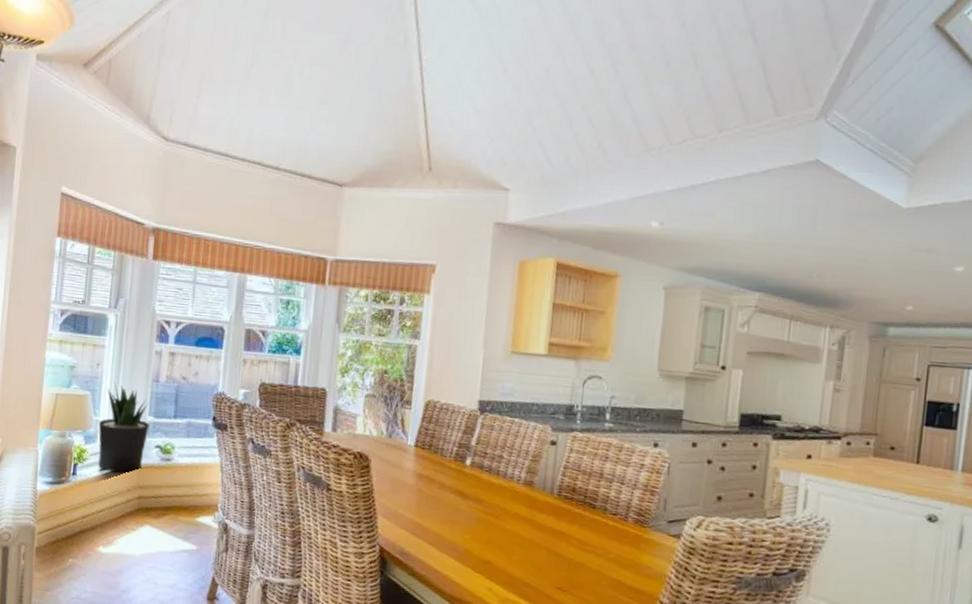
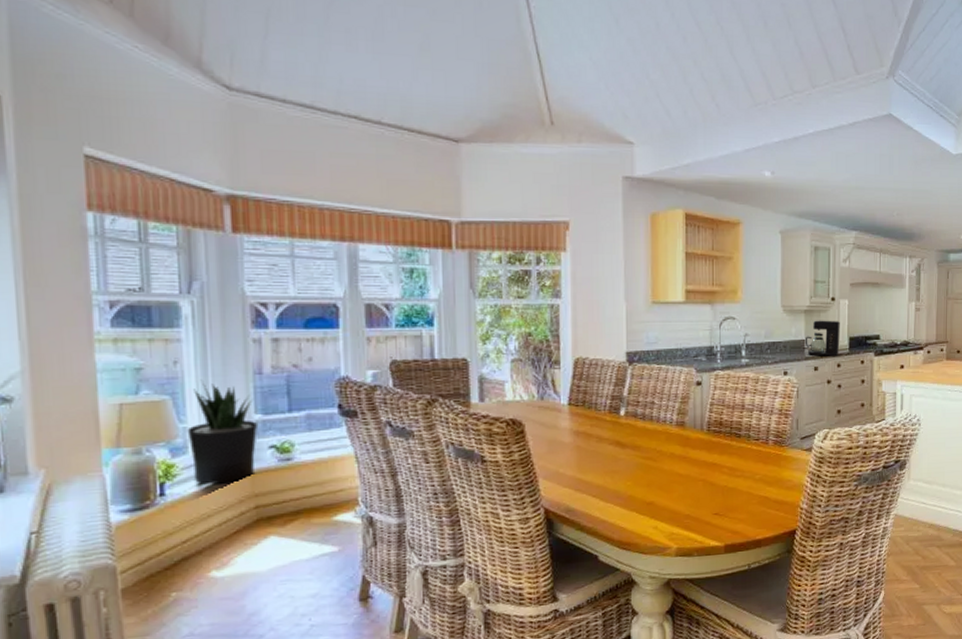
coffee maker: none [683,389,730,435] -> present [805,320,840,357]

